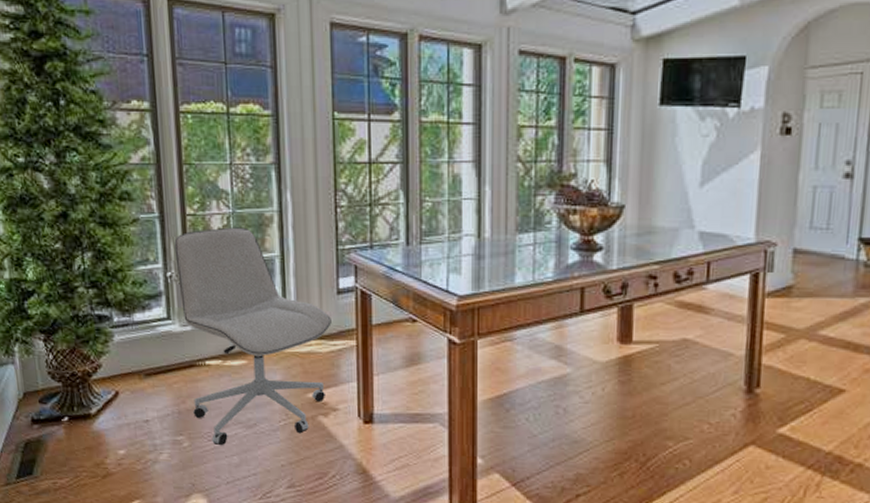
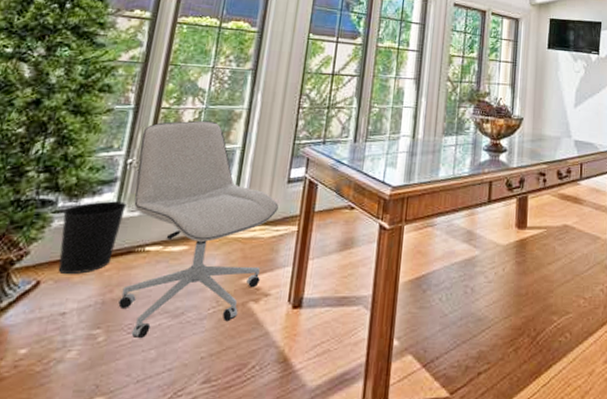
wastebasket: none [120,315,178,387] -> present [58,201,128,275]

